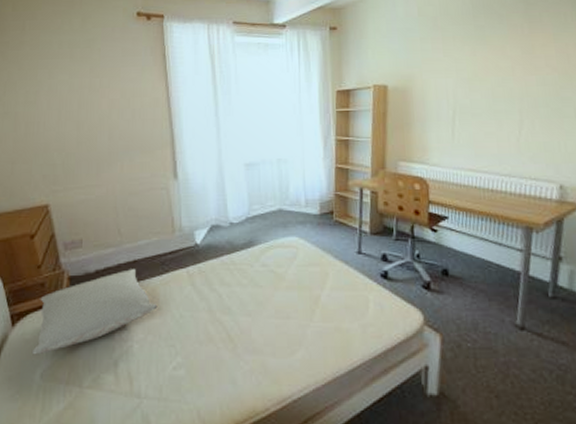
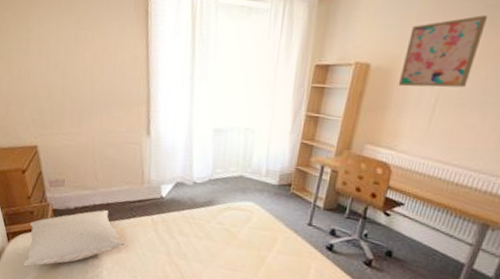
wall art: none [416,35,480,103] -> present [398,15,488,88]

